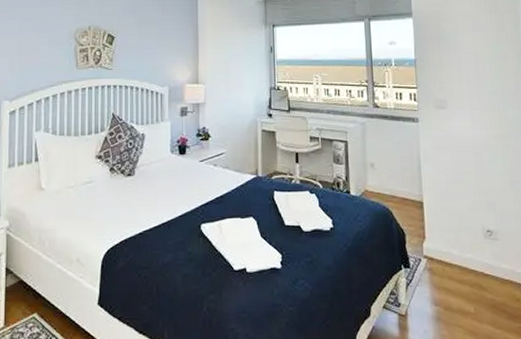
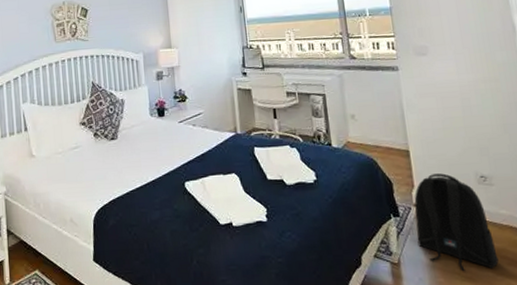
backpack: none [424,226,498,324] -> present [414,173,499,271]

